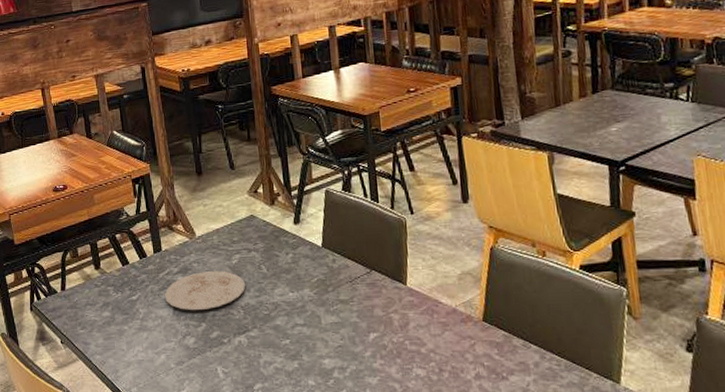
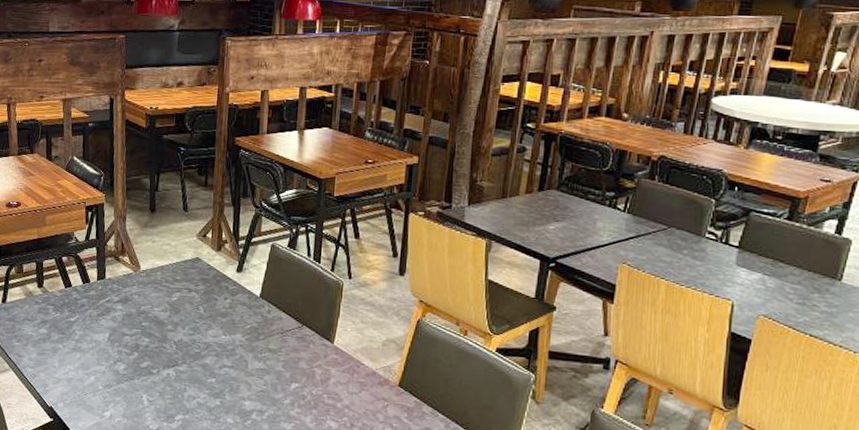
plate: present [164,271,246,311] -> none [101,304,182,340]

